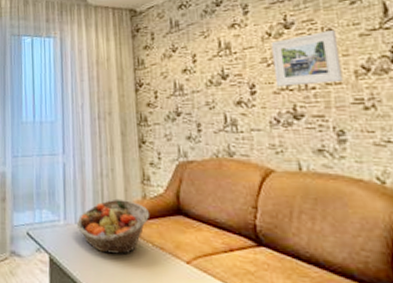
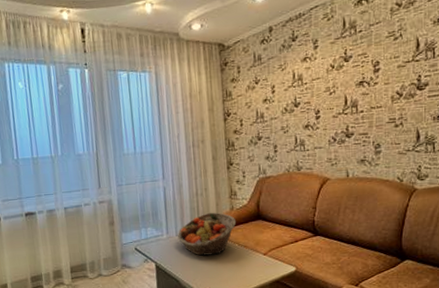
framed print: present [271,29,343,87] -> none [333,61,383,112]

